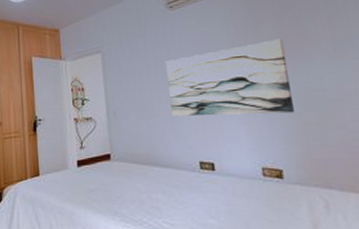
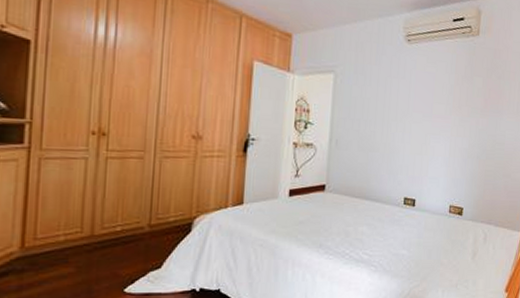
wall art: present [165,38,294,116] -> none [390,93,487,160]

